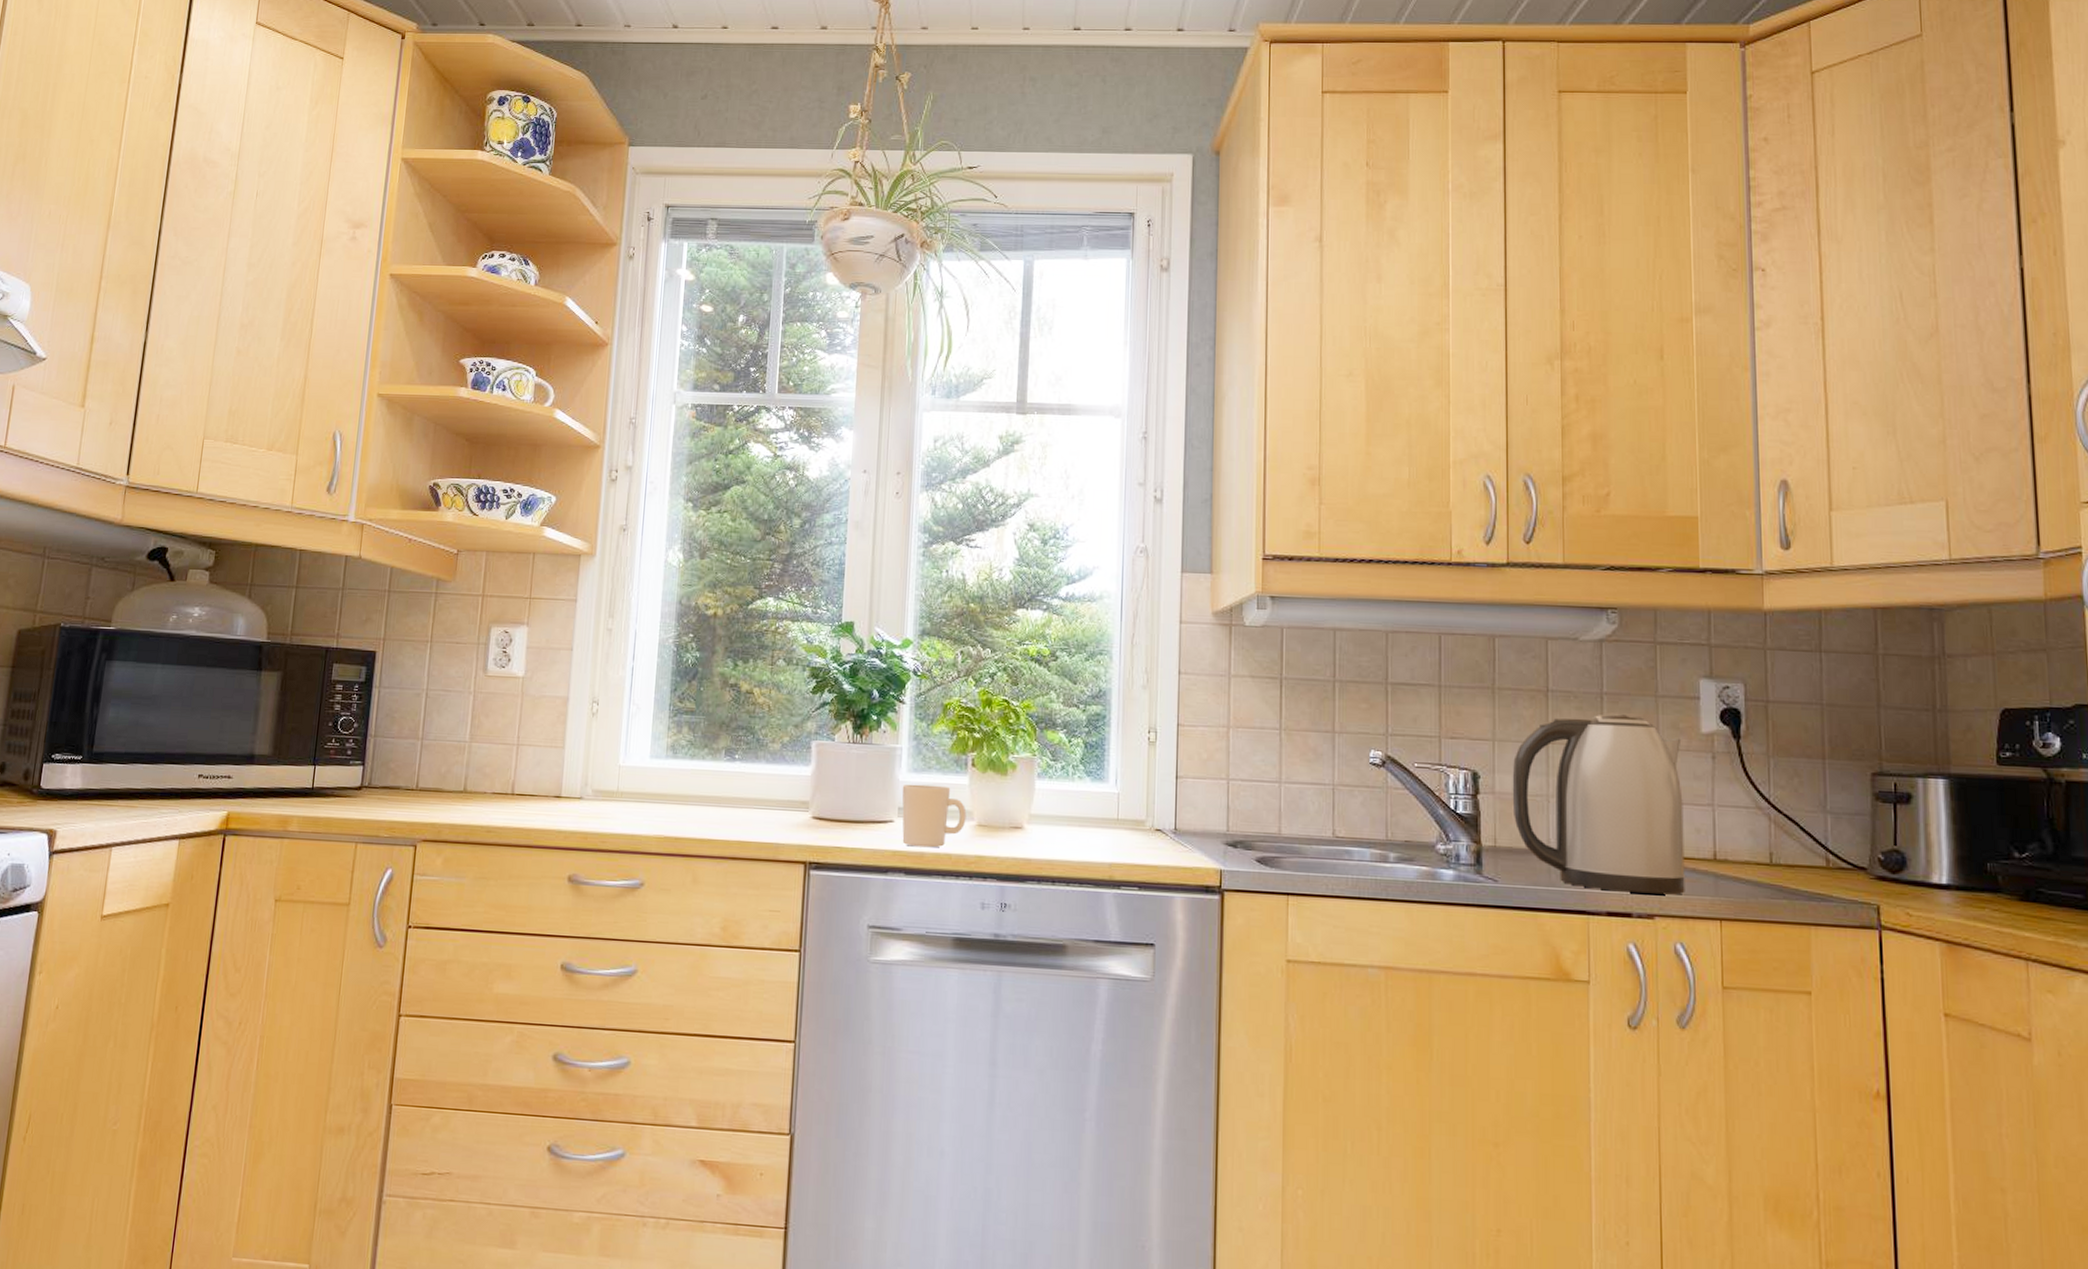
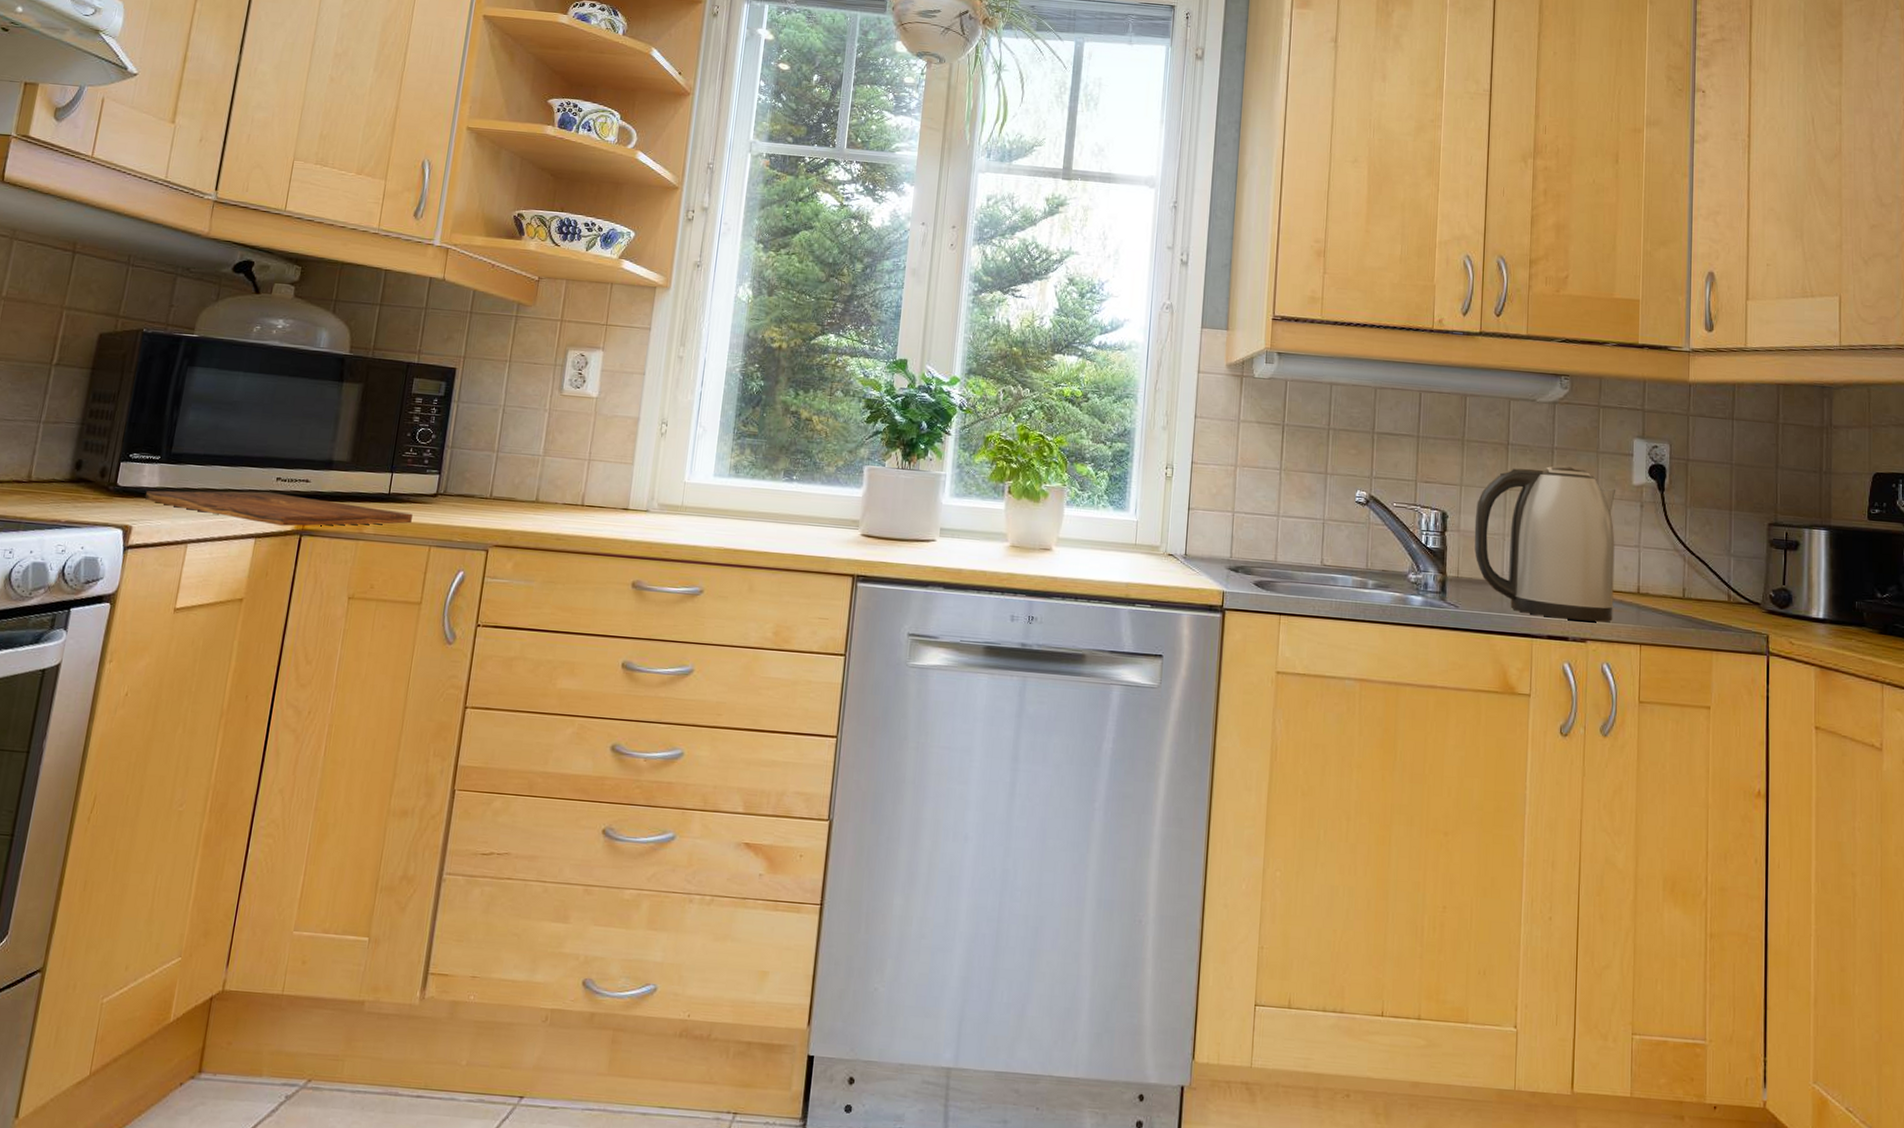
cutting board: none [69,789,337,826] -> present [145,490,413,527]
mug: present [902,784,967,848] -> none [942,507,1002,566]

